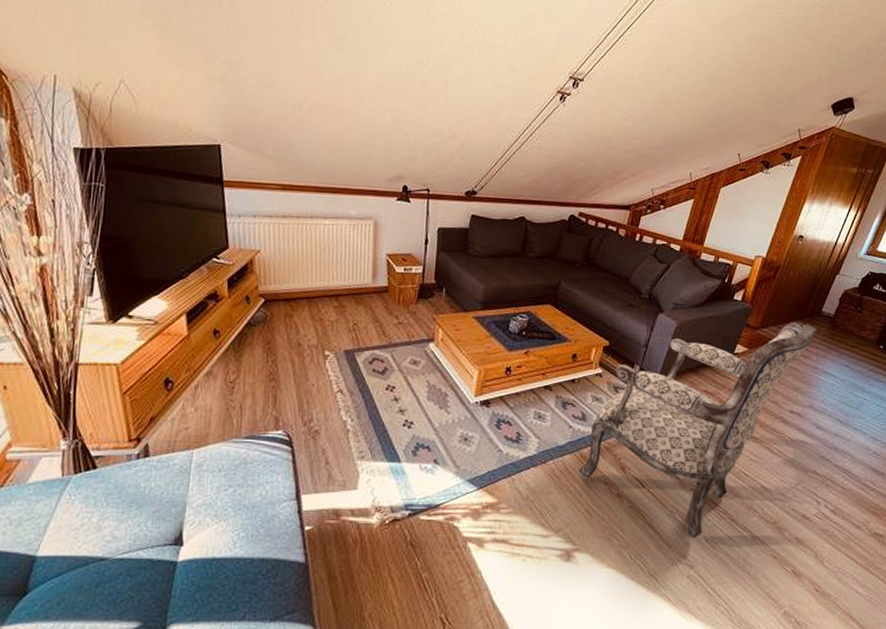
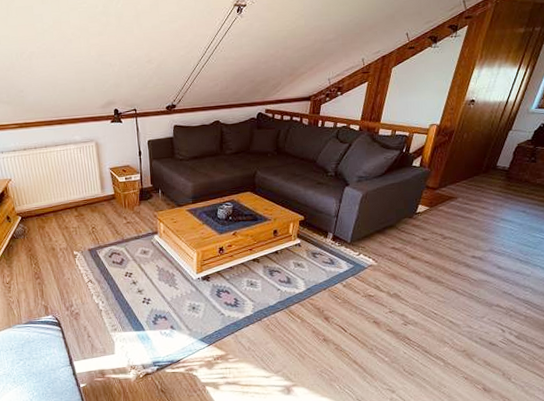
armchair: present [578,321,817,538] -> none [289,178,493,368]

